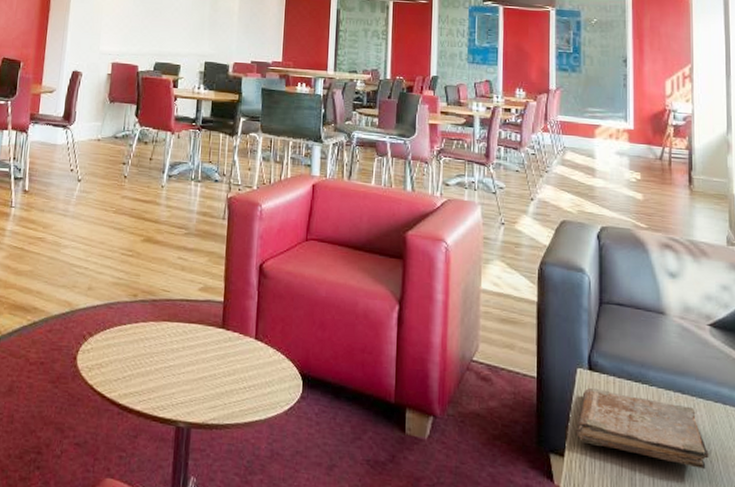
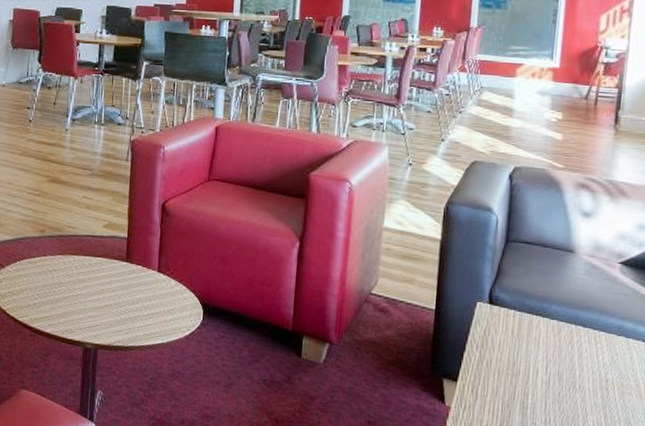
book: present [576,387,710,469] -> none [471,320,607,396]

